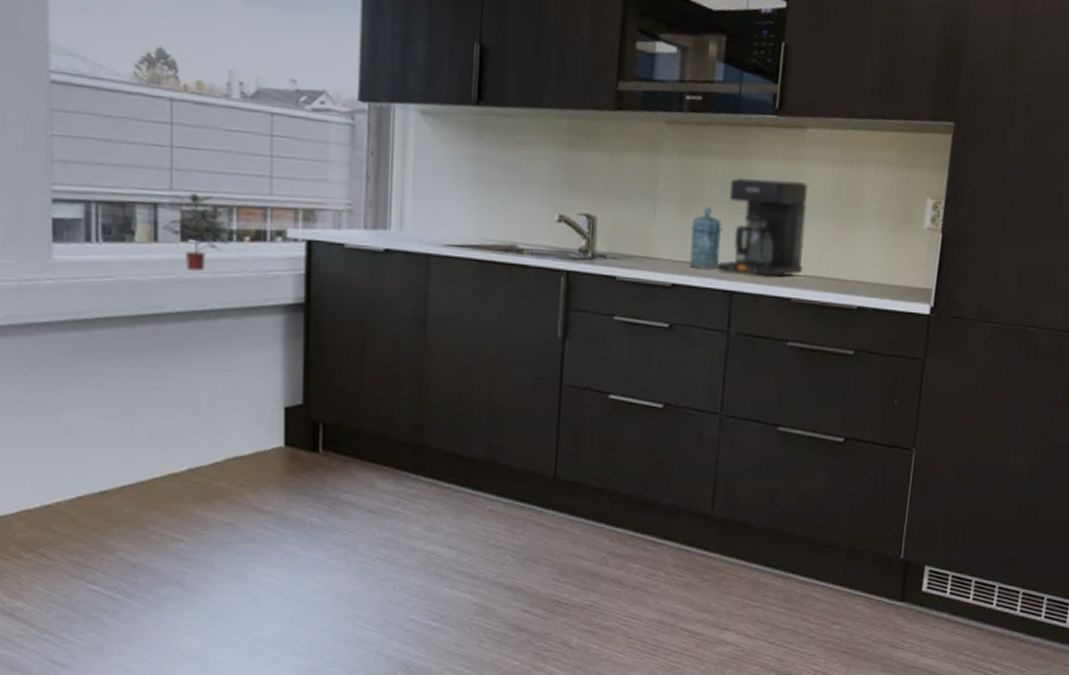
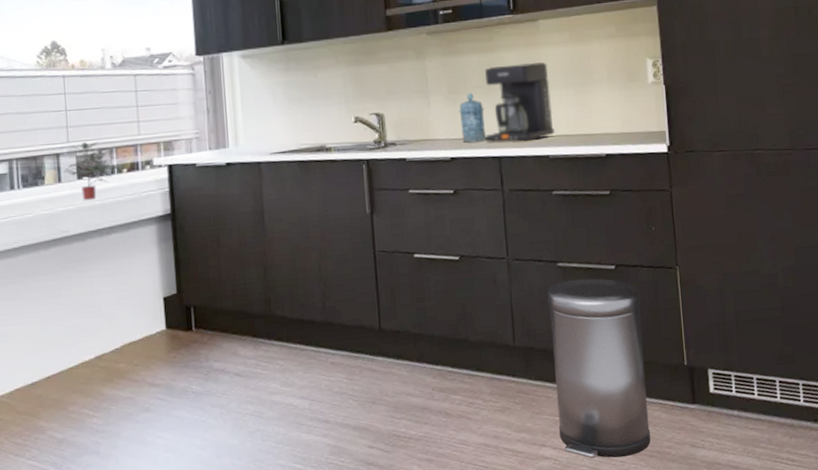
pedal bin: none [747,449,867,650] -> present [547,278,651,459]

